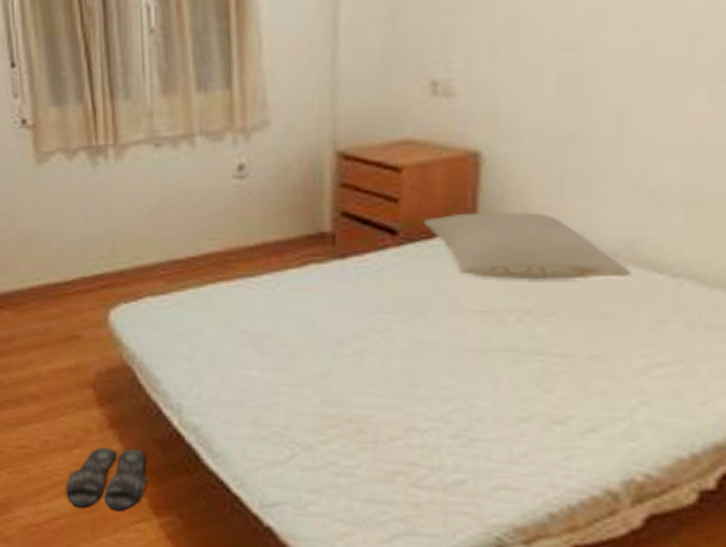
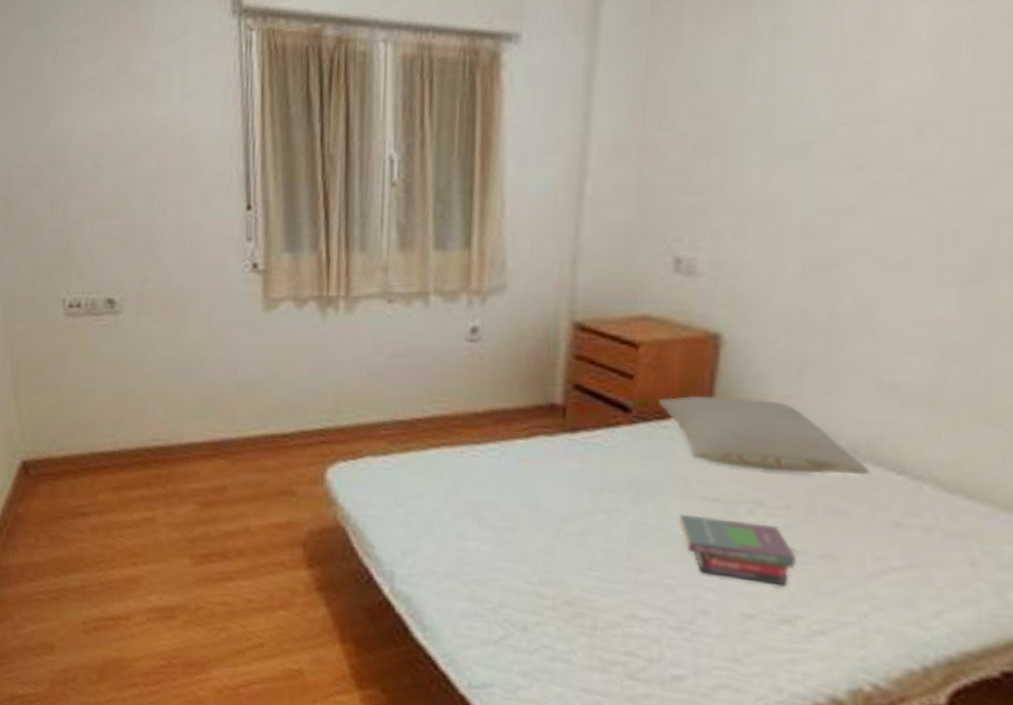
slippers: present [65,446,149,512] -> none [266,609,354,681]
books: none [450,328,565,389] -> present [678,513,796,586]

